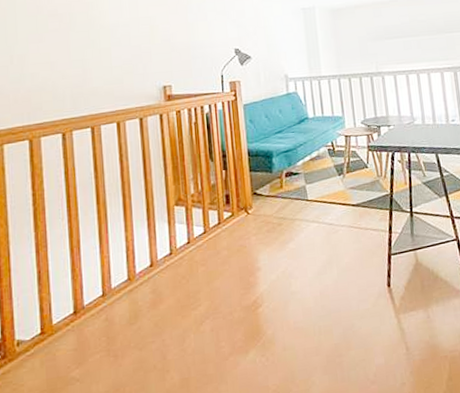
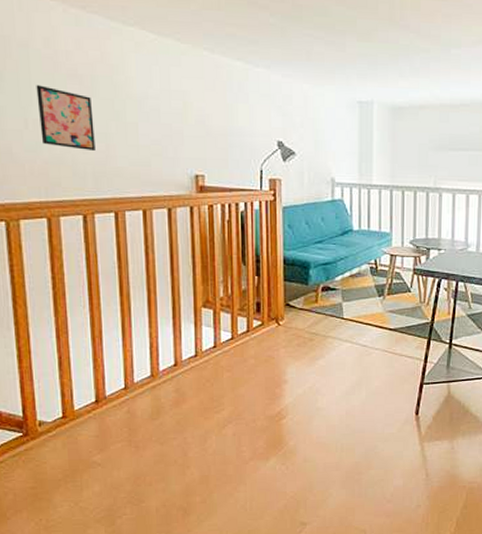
wall art: none [21,26,73,76] -> present [36,85,95,150]

